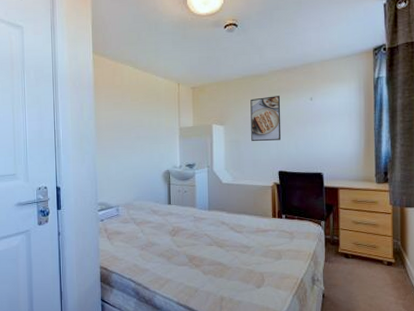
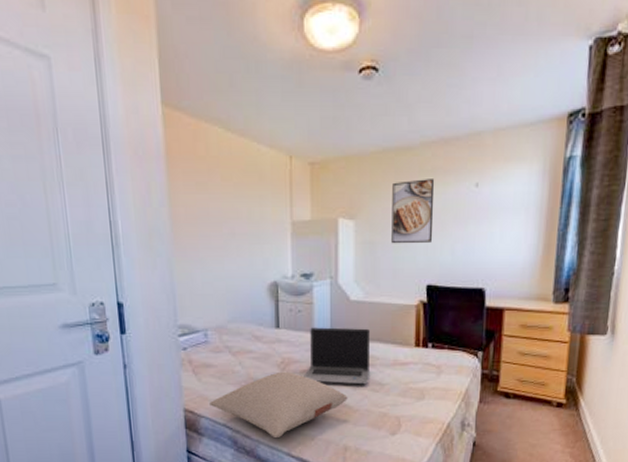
pillow: none [119,237,223,289] -> present [210,371,348,437]
laptop computer: none [189,203,238,248] -> present [304,327,370,385]

